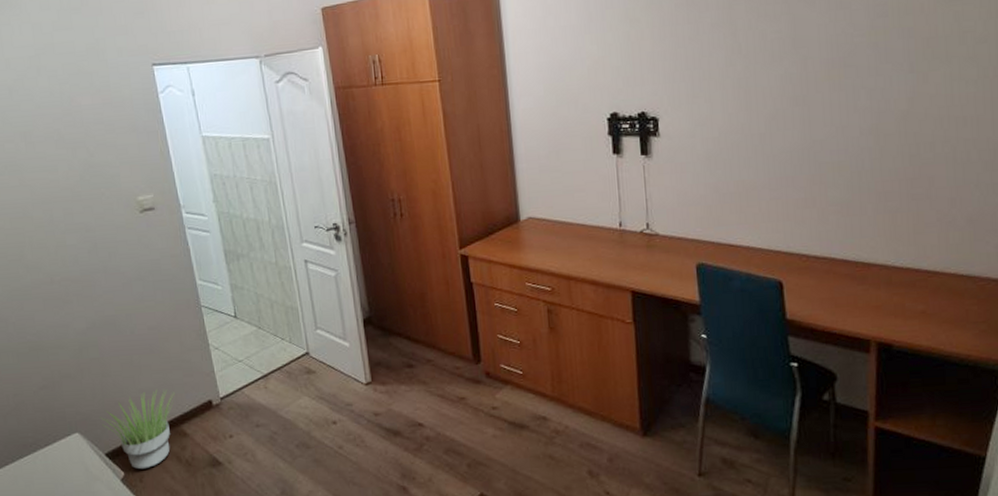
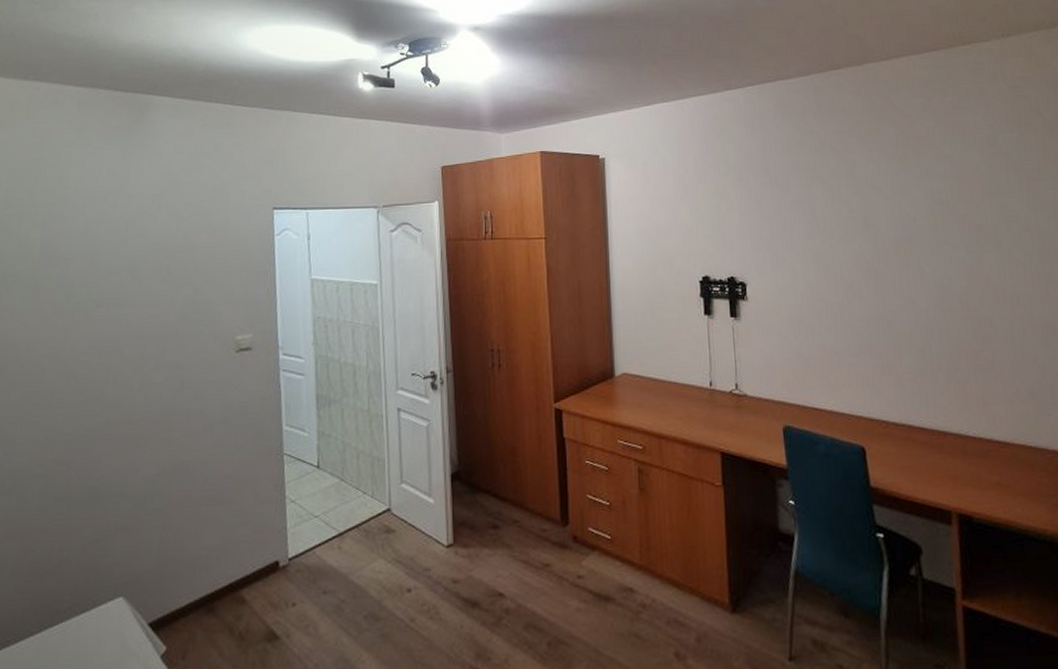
potted plant: present [100,389,175,470] -> none [151,547,239,644]

